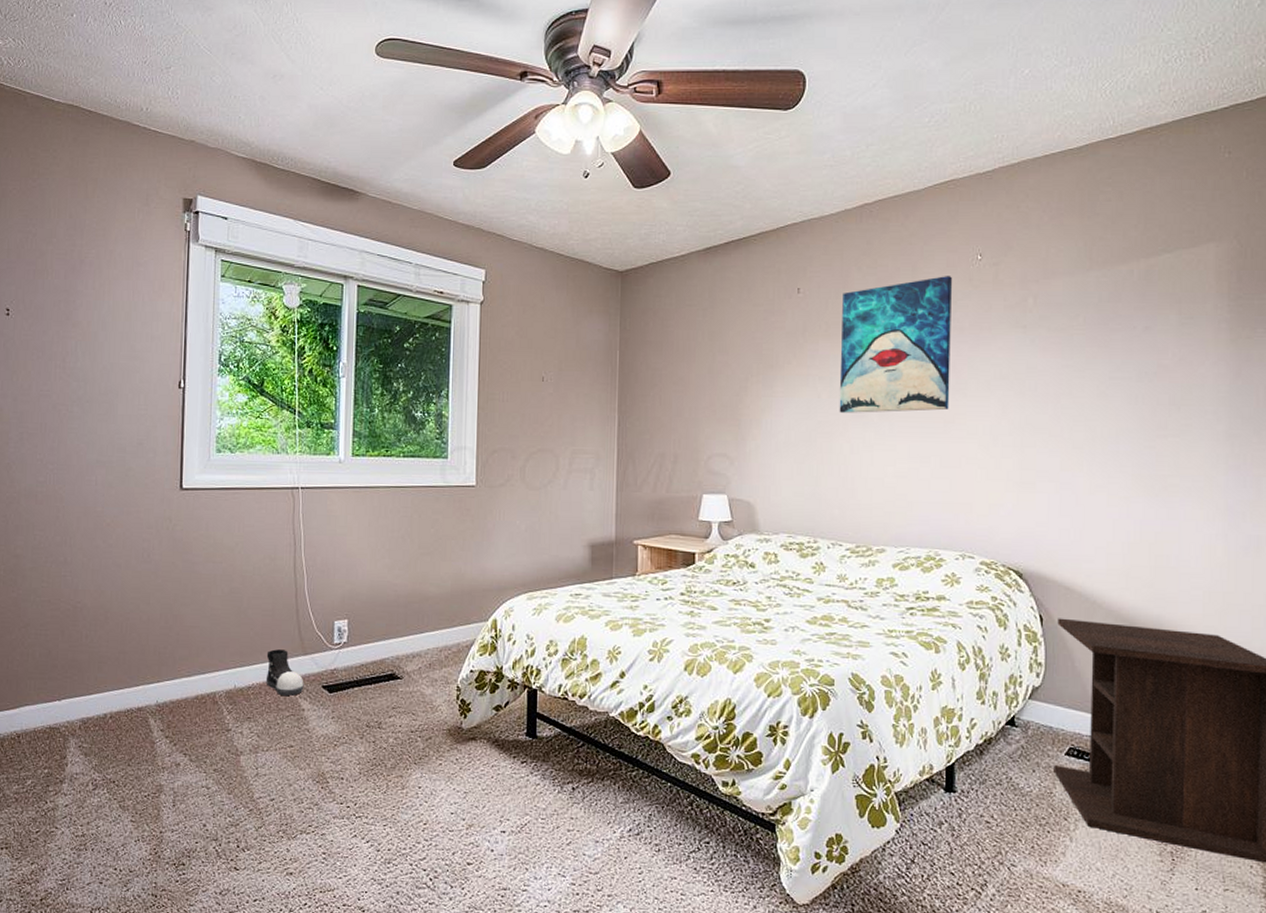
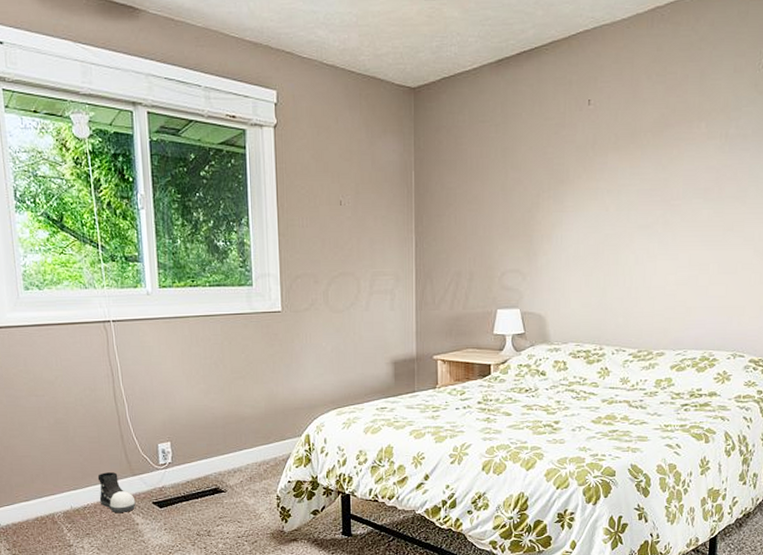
wall art: present [839,276,952,413] -> none [625,82,738,225]

